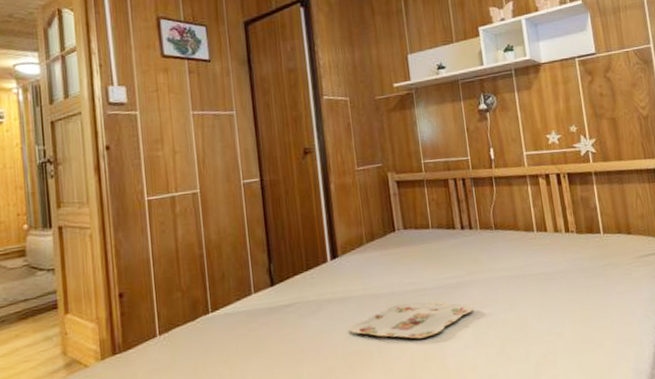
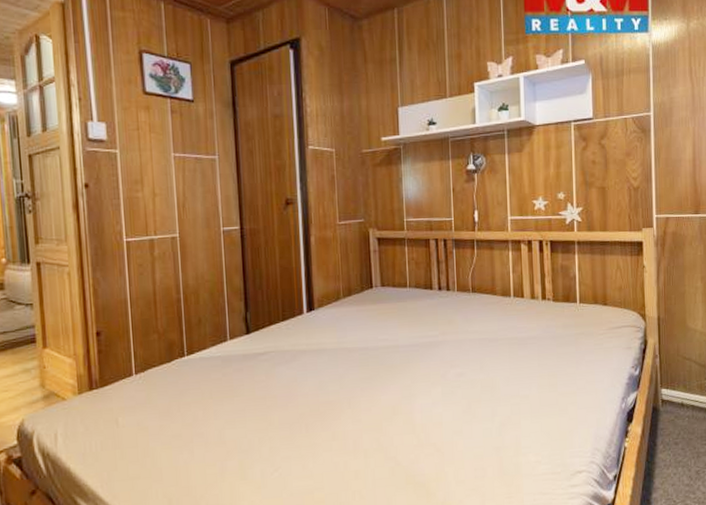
serving tray: present [349,302,475,339] -> none [321,358,445,393]

